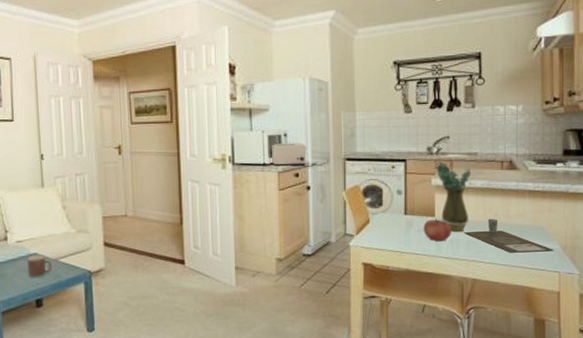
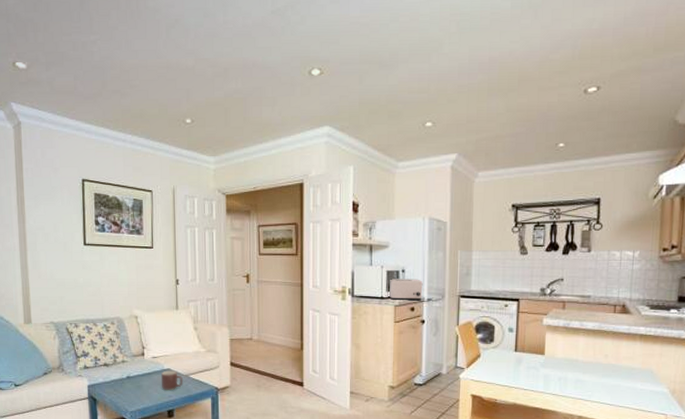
fruit: present [423,218,451,241] -> none [532,356,560,378]
vase: present [434,160,472,232] -> none [546,301,584,370]
place setting: present [464,219,554,253] -> none [573,360,662,394]

